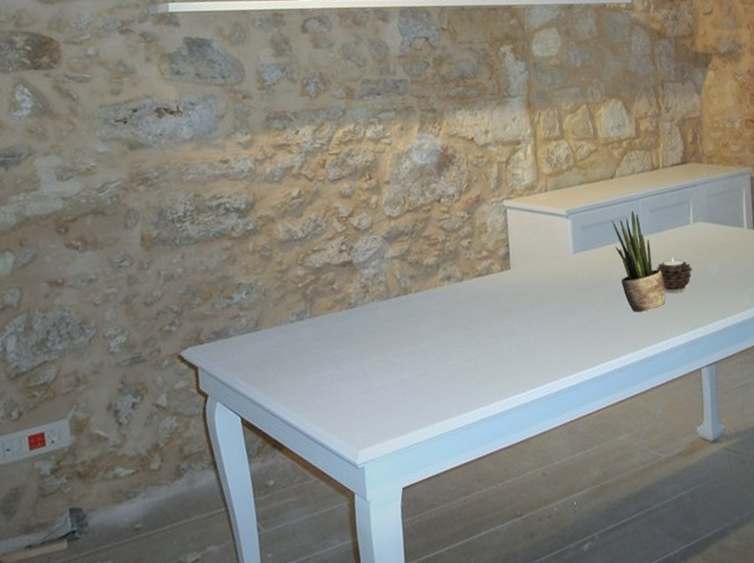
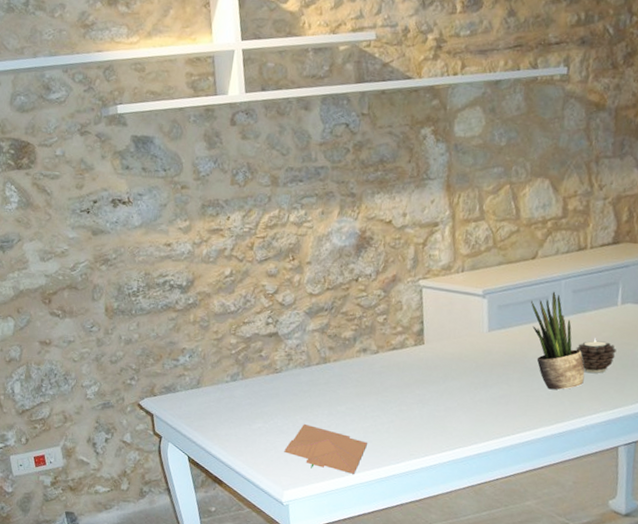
papers: none [359,366,453,422] -> present [284,423,367,474]

